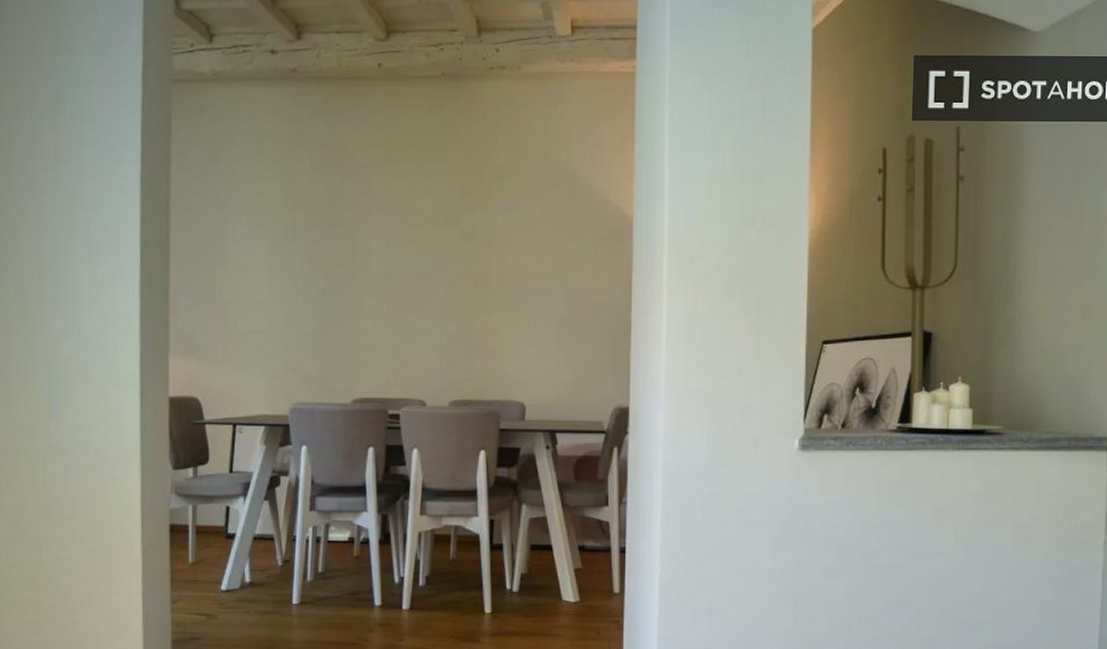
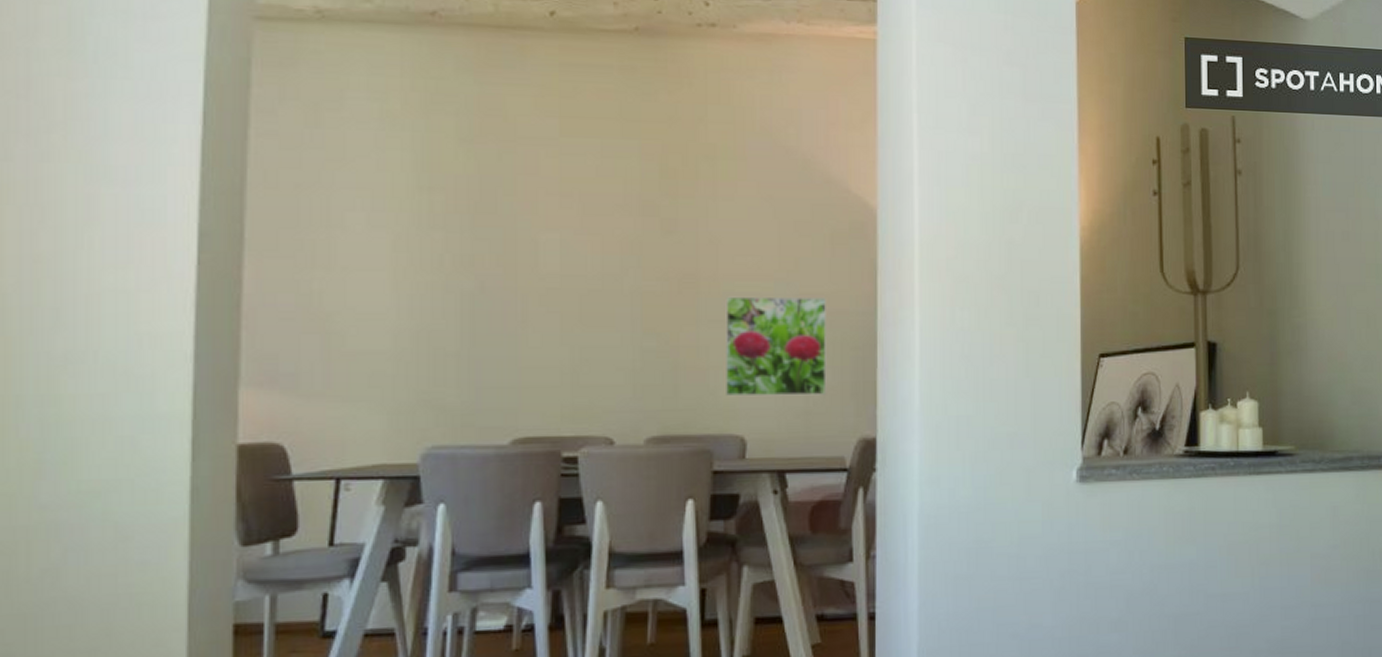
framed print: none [510,290,590,371] -> present [725,296,827,396]

